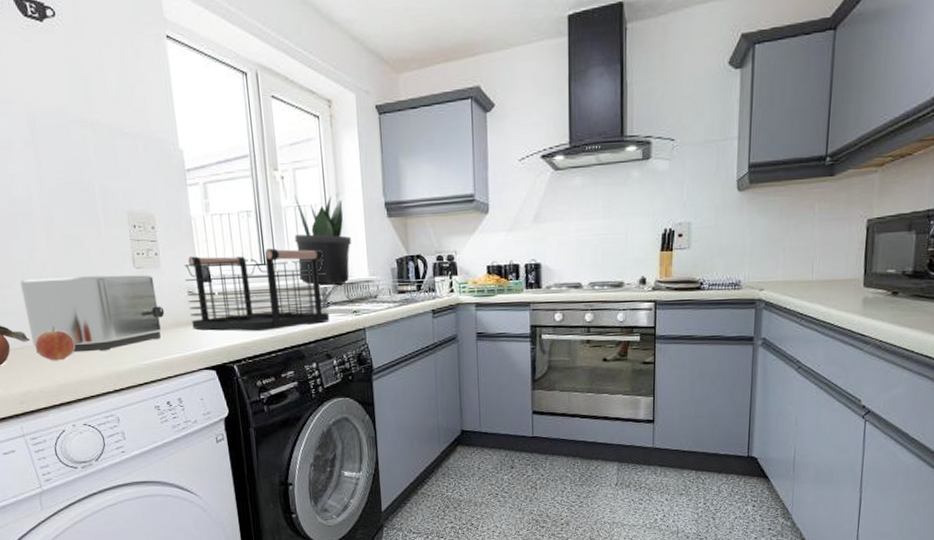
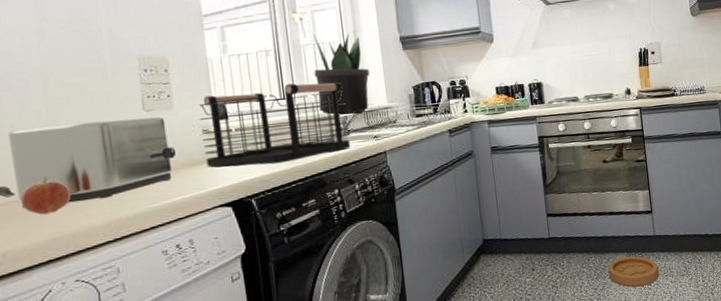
pet bowl: none [595,467,653,500] -> present [608,256,659,287]

